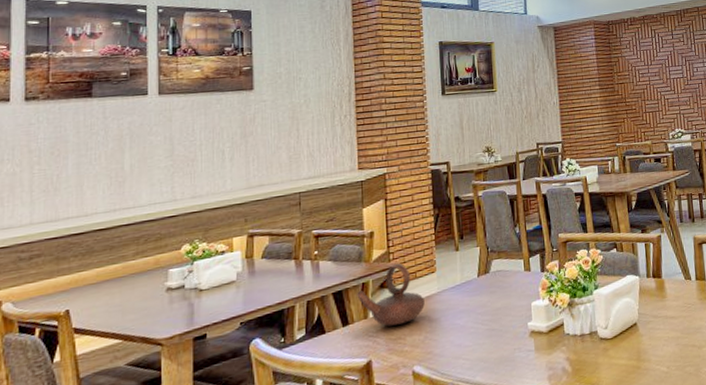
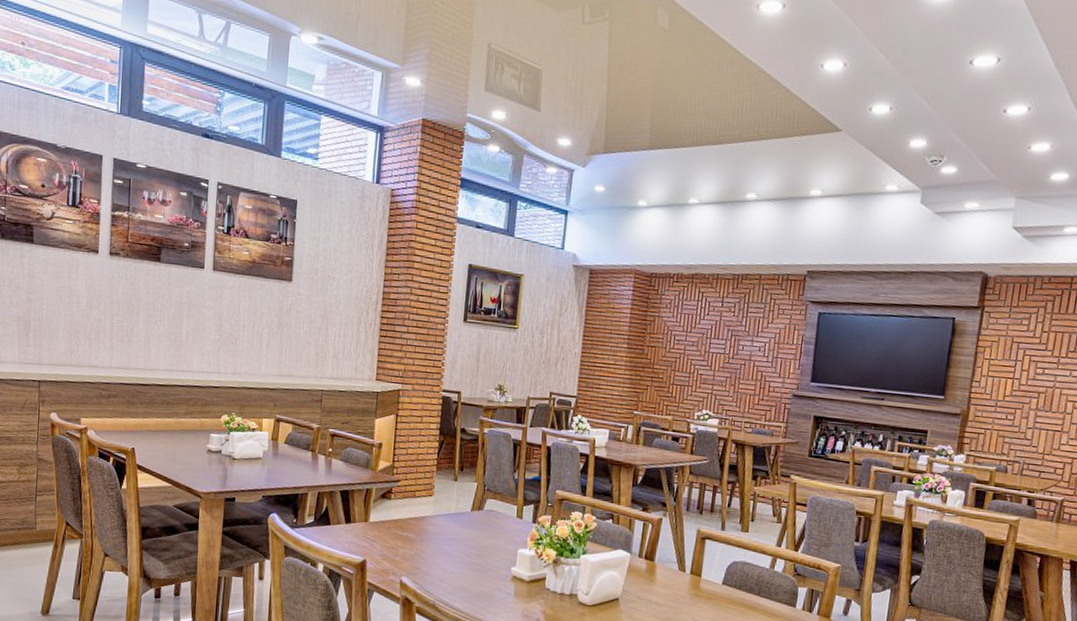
teapot: present [357,263,425,327] -> none [361,478,420,536]

